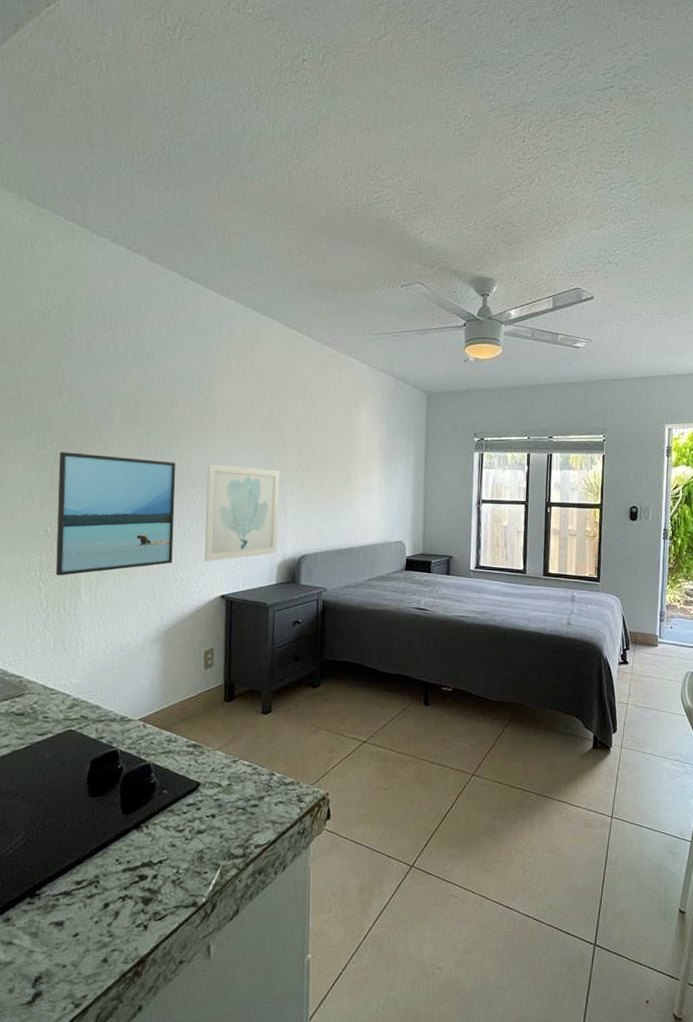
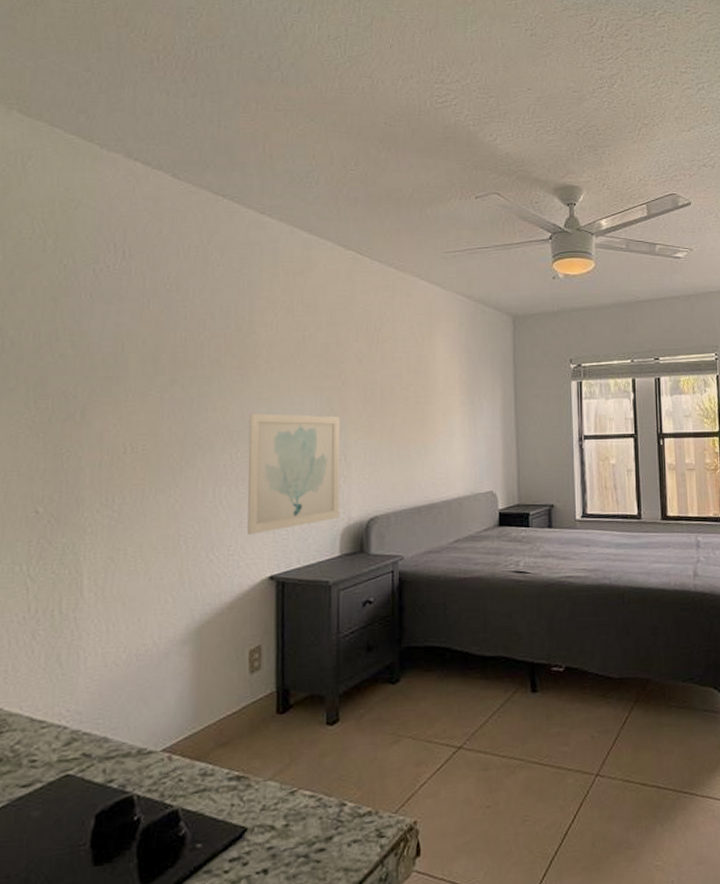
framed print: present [56,452,176,576] -> none [49,410,209,569]

